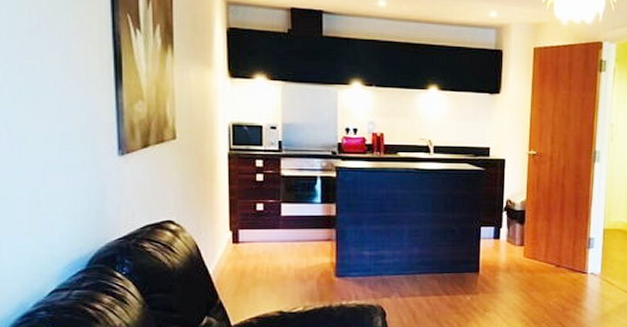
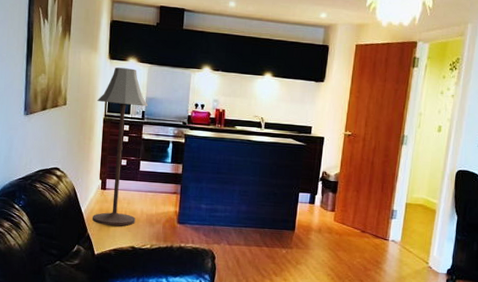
floor lamp: none [218,87,286,288] -> present [92,67,149,226]

